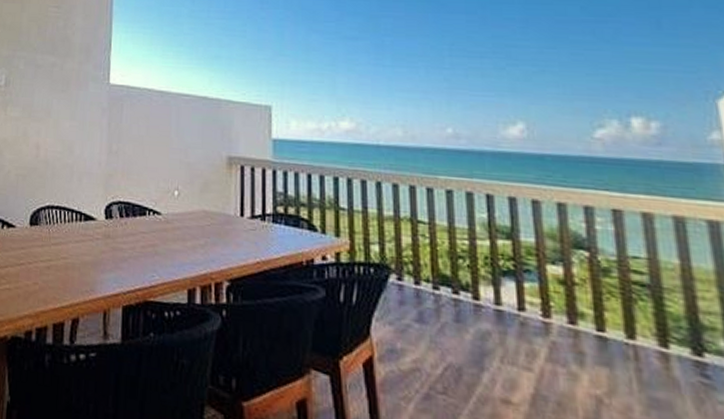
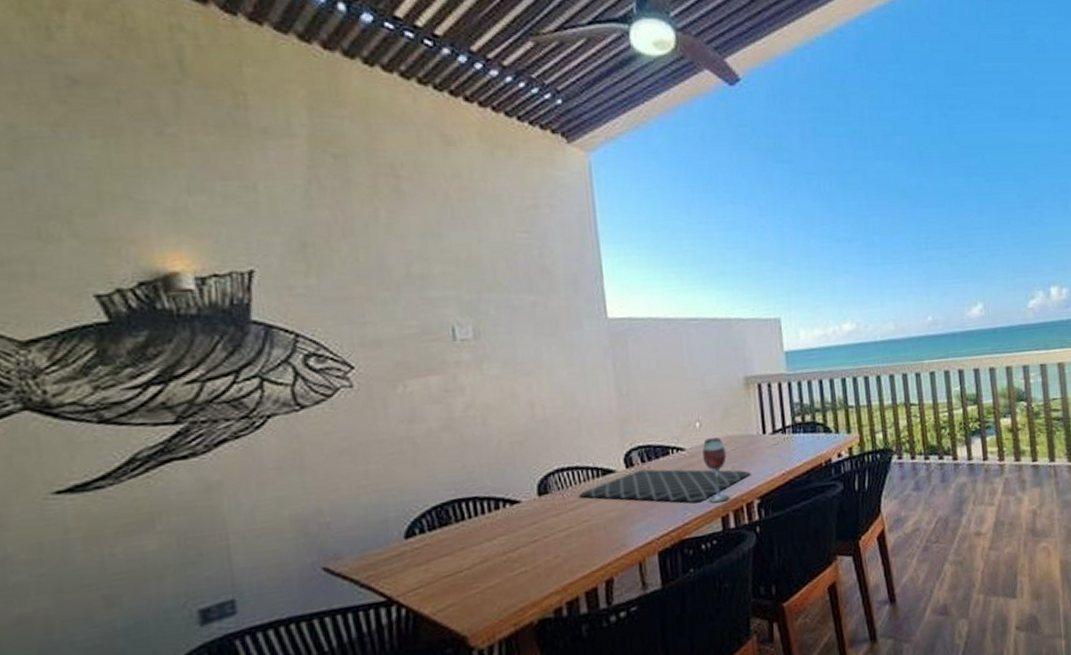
placemat: none [62,223,224,269] -> present [579,469,751,503]
wineglass: none [177,208,201,275] -> present [702,437,729,503]

